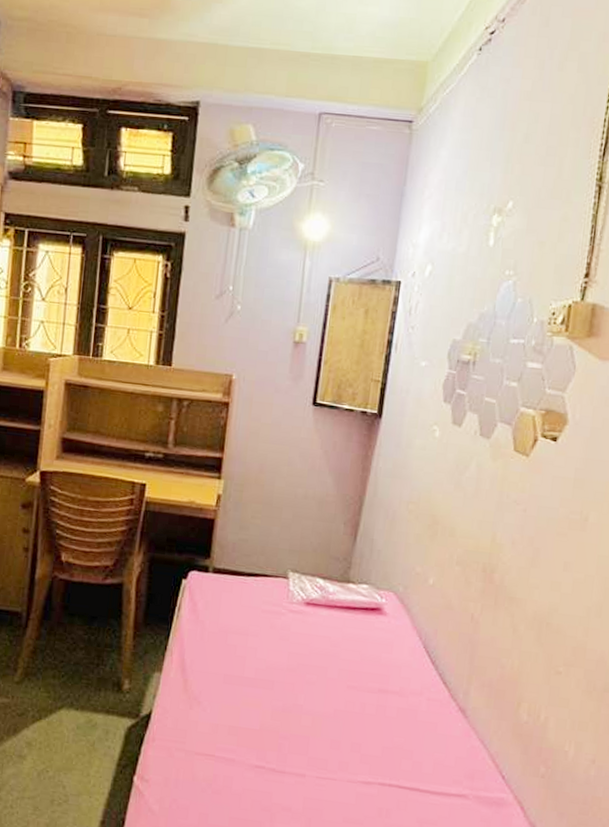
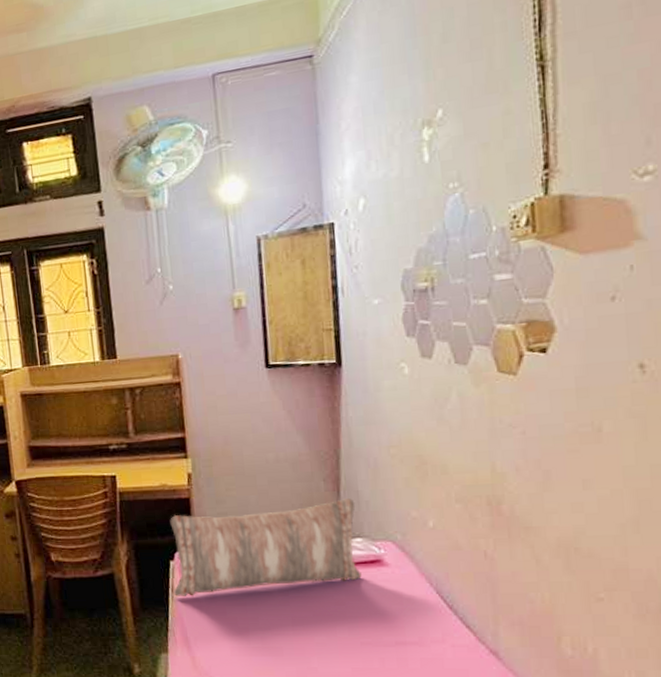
pillow: none [179,534,368,625] -> present [170,498,362,597]

